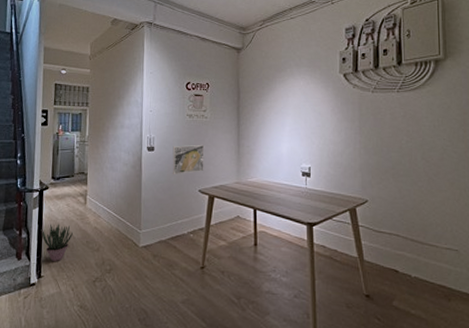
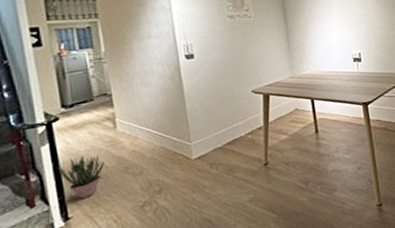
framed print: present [172,145,205,175] -> none [215,45,255,80]

